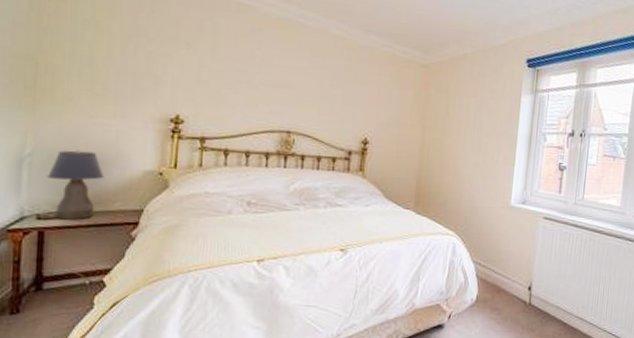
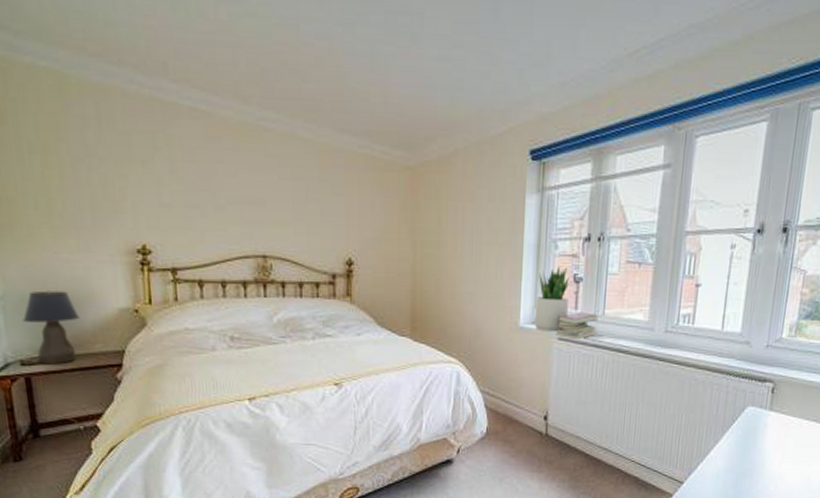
planter: none [524,156,556,212] -> present [534,267,571,332]
books: none [541,195,579,220] -> present [556,312,599,340]

